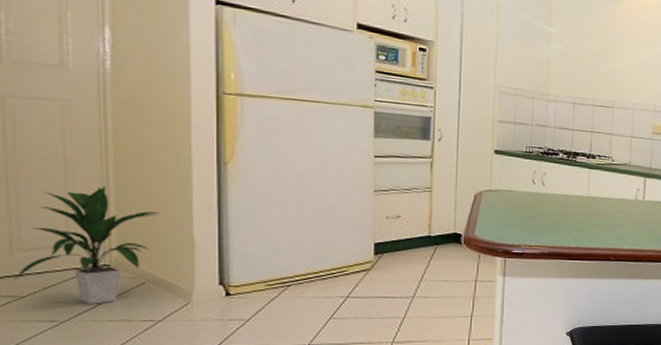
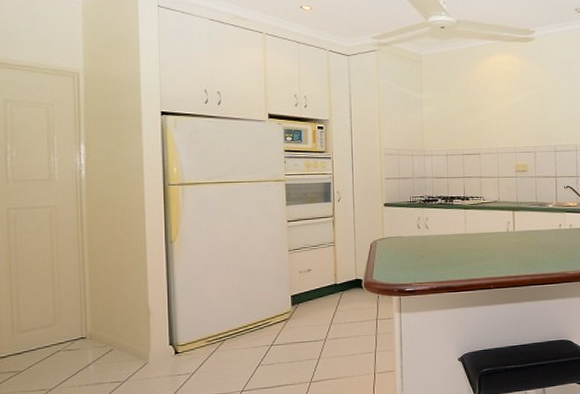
indoor plant: present [14,185,161,304] -> none [15,271,124,372]

